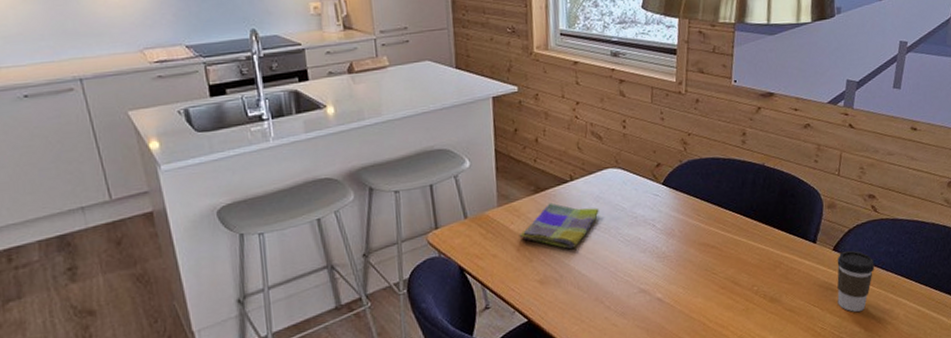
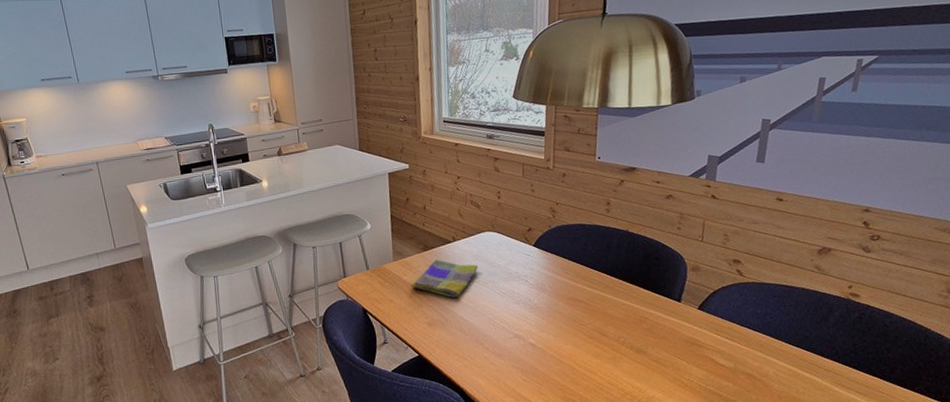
coffee cup: present [837,250,874,312] -> none [702,310,741,368]

